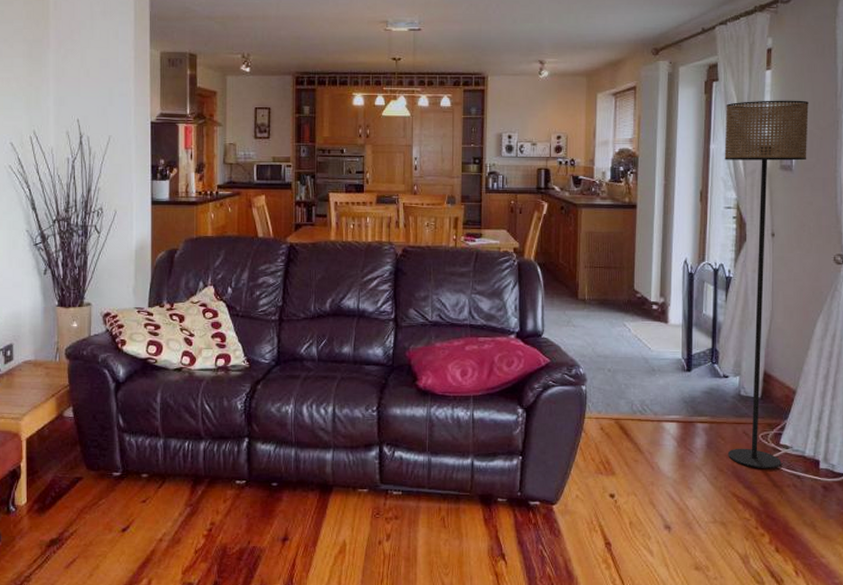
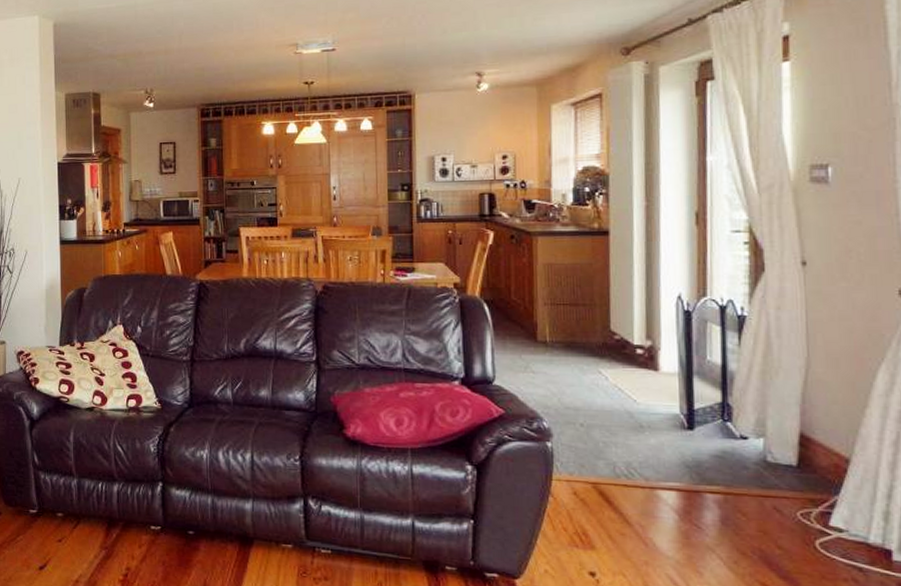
floor lamp: present [724,100,809,469] -> none [726,95,850,557]

